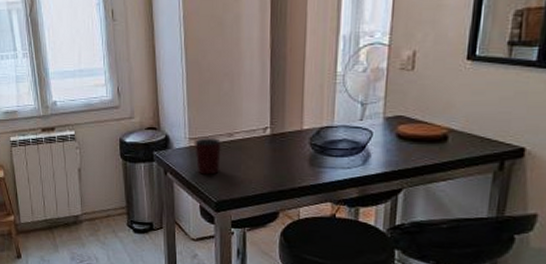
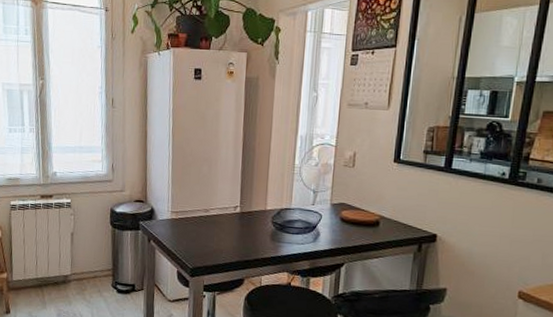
mug: present [195,138,222,175] -> none [176,212,199,244]

